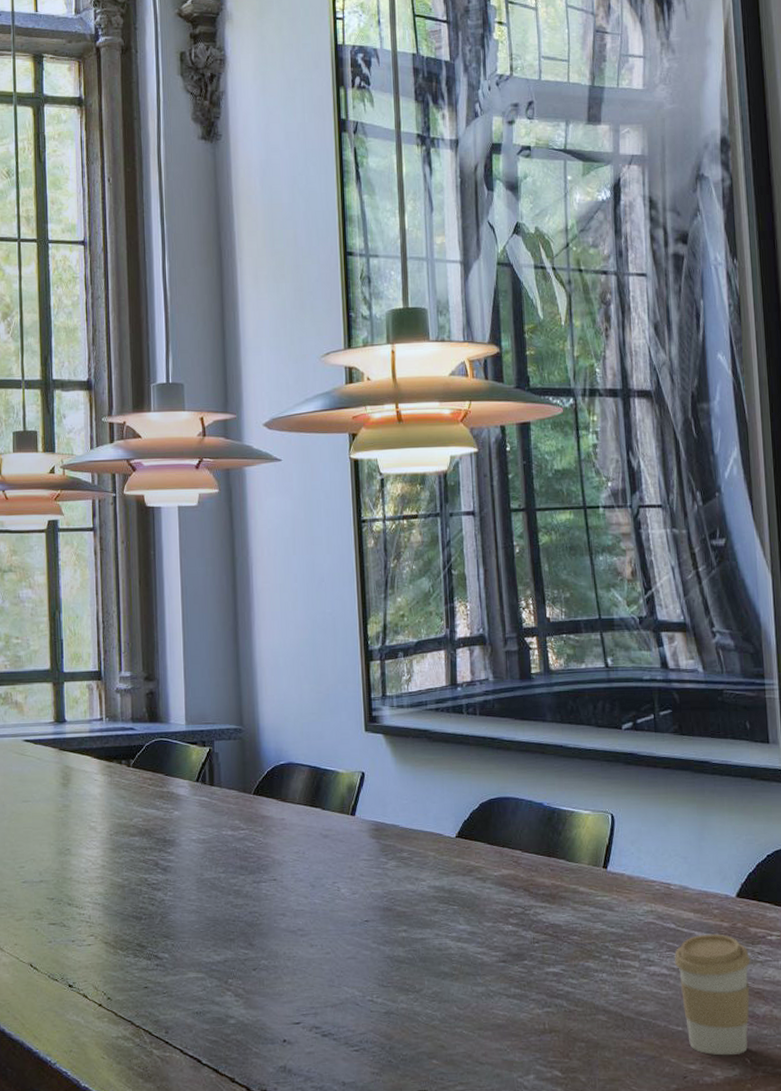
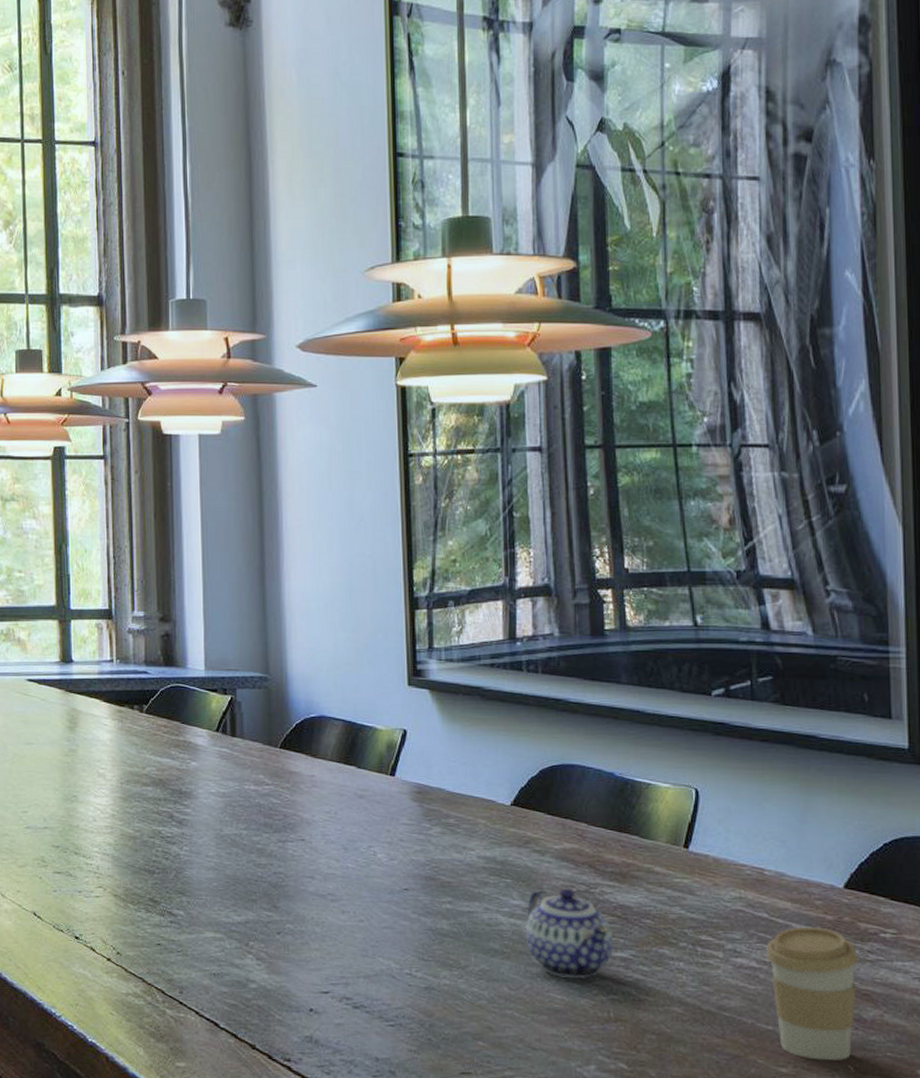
teapot: none [470,911,547,994] -> present [525,888,614,978]

